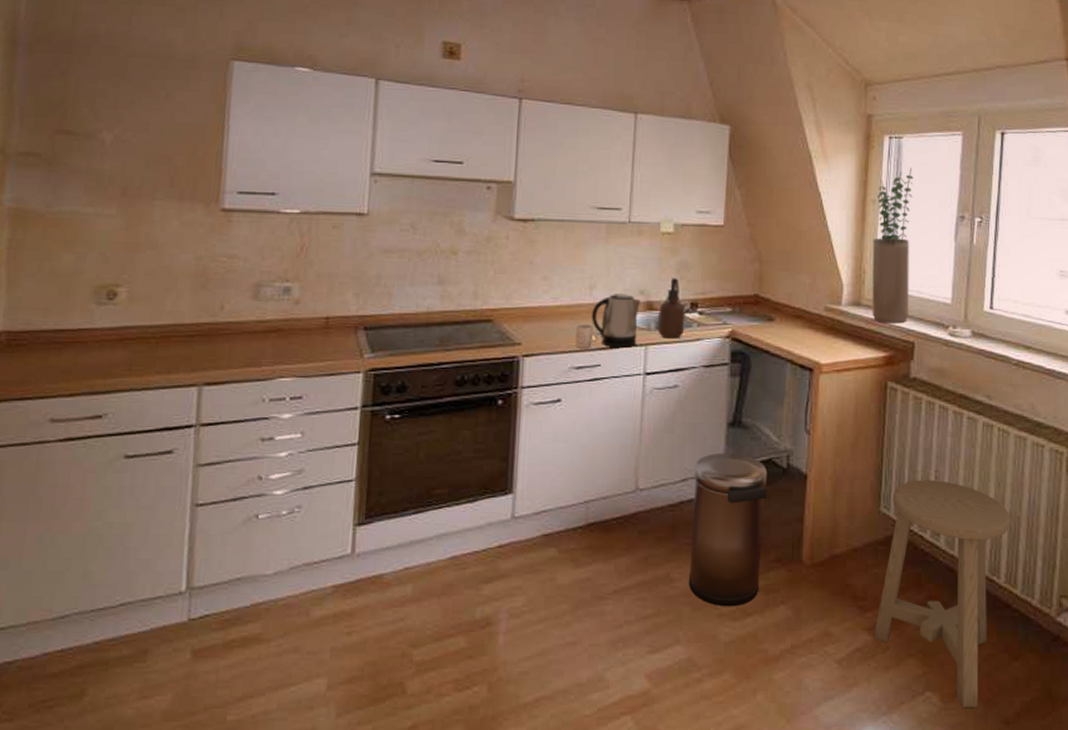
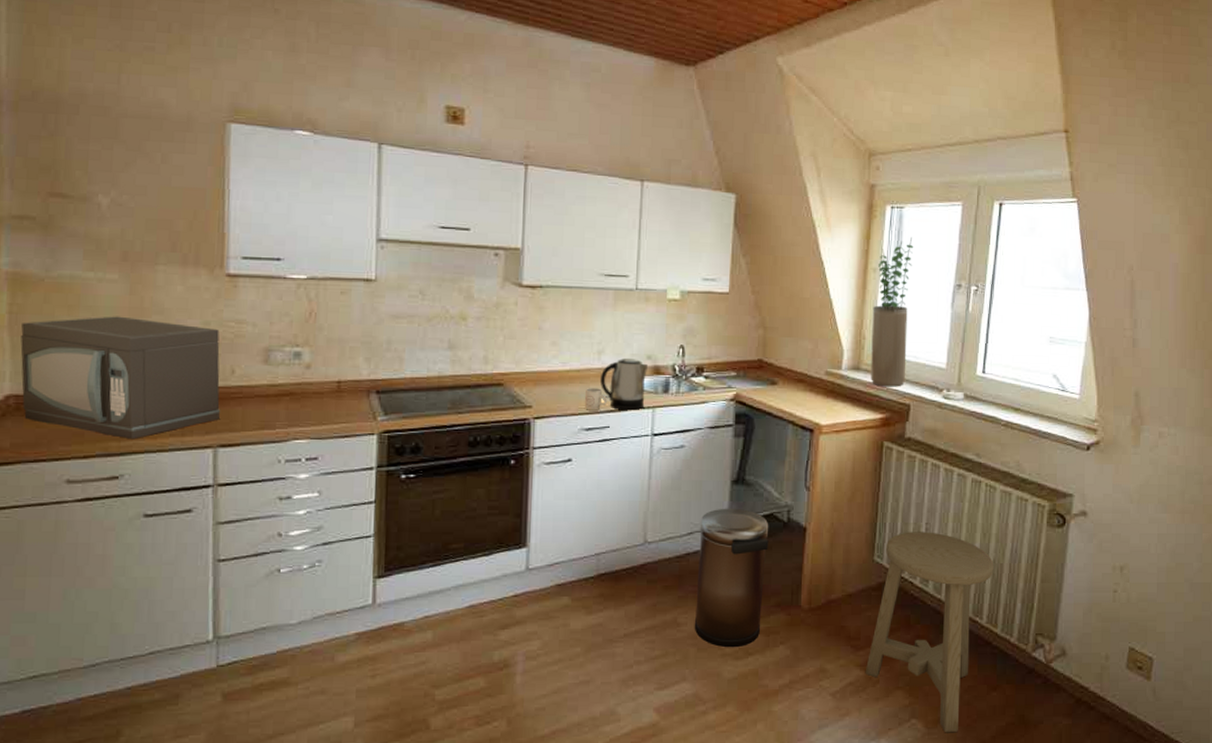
microwave: none [13,251,211,377] -> present [20,316,220,440]
soap dispenser: present [658,278,686,339] -> none [665,343,692,402]

